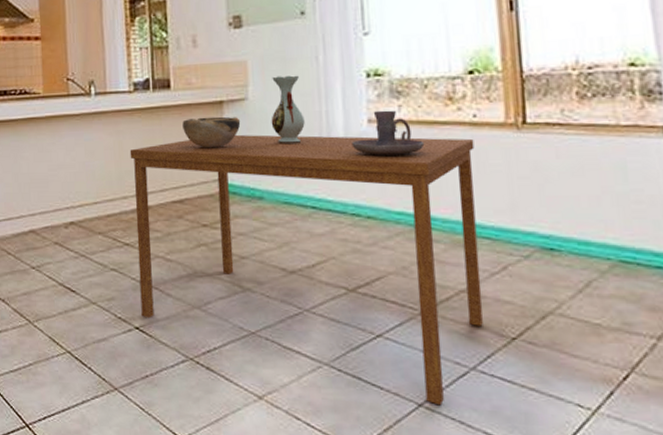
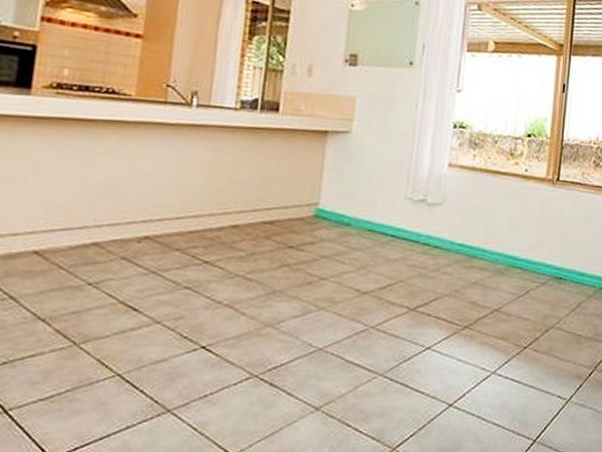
dining table: present [130,134,483,406] -> none [210,163,523,404]
decorative bowl: present [182,116,241,148] -> none [284,143,341,174]
vase: present [271,75,305,145] -> none [368,115,399,179]
candle holder: present [351,110,425,157] -> none [432,157,488,197]

